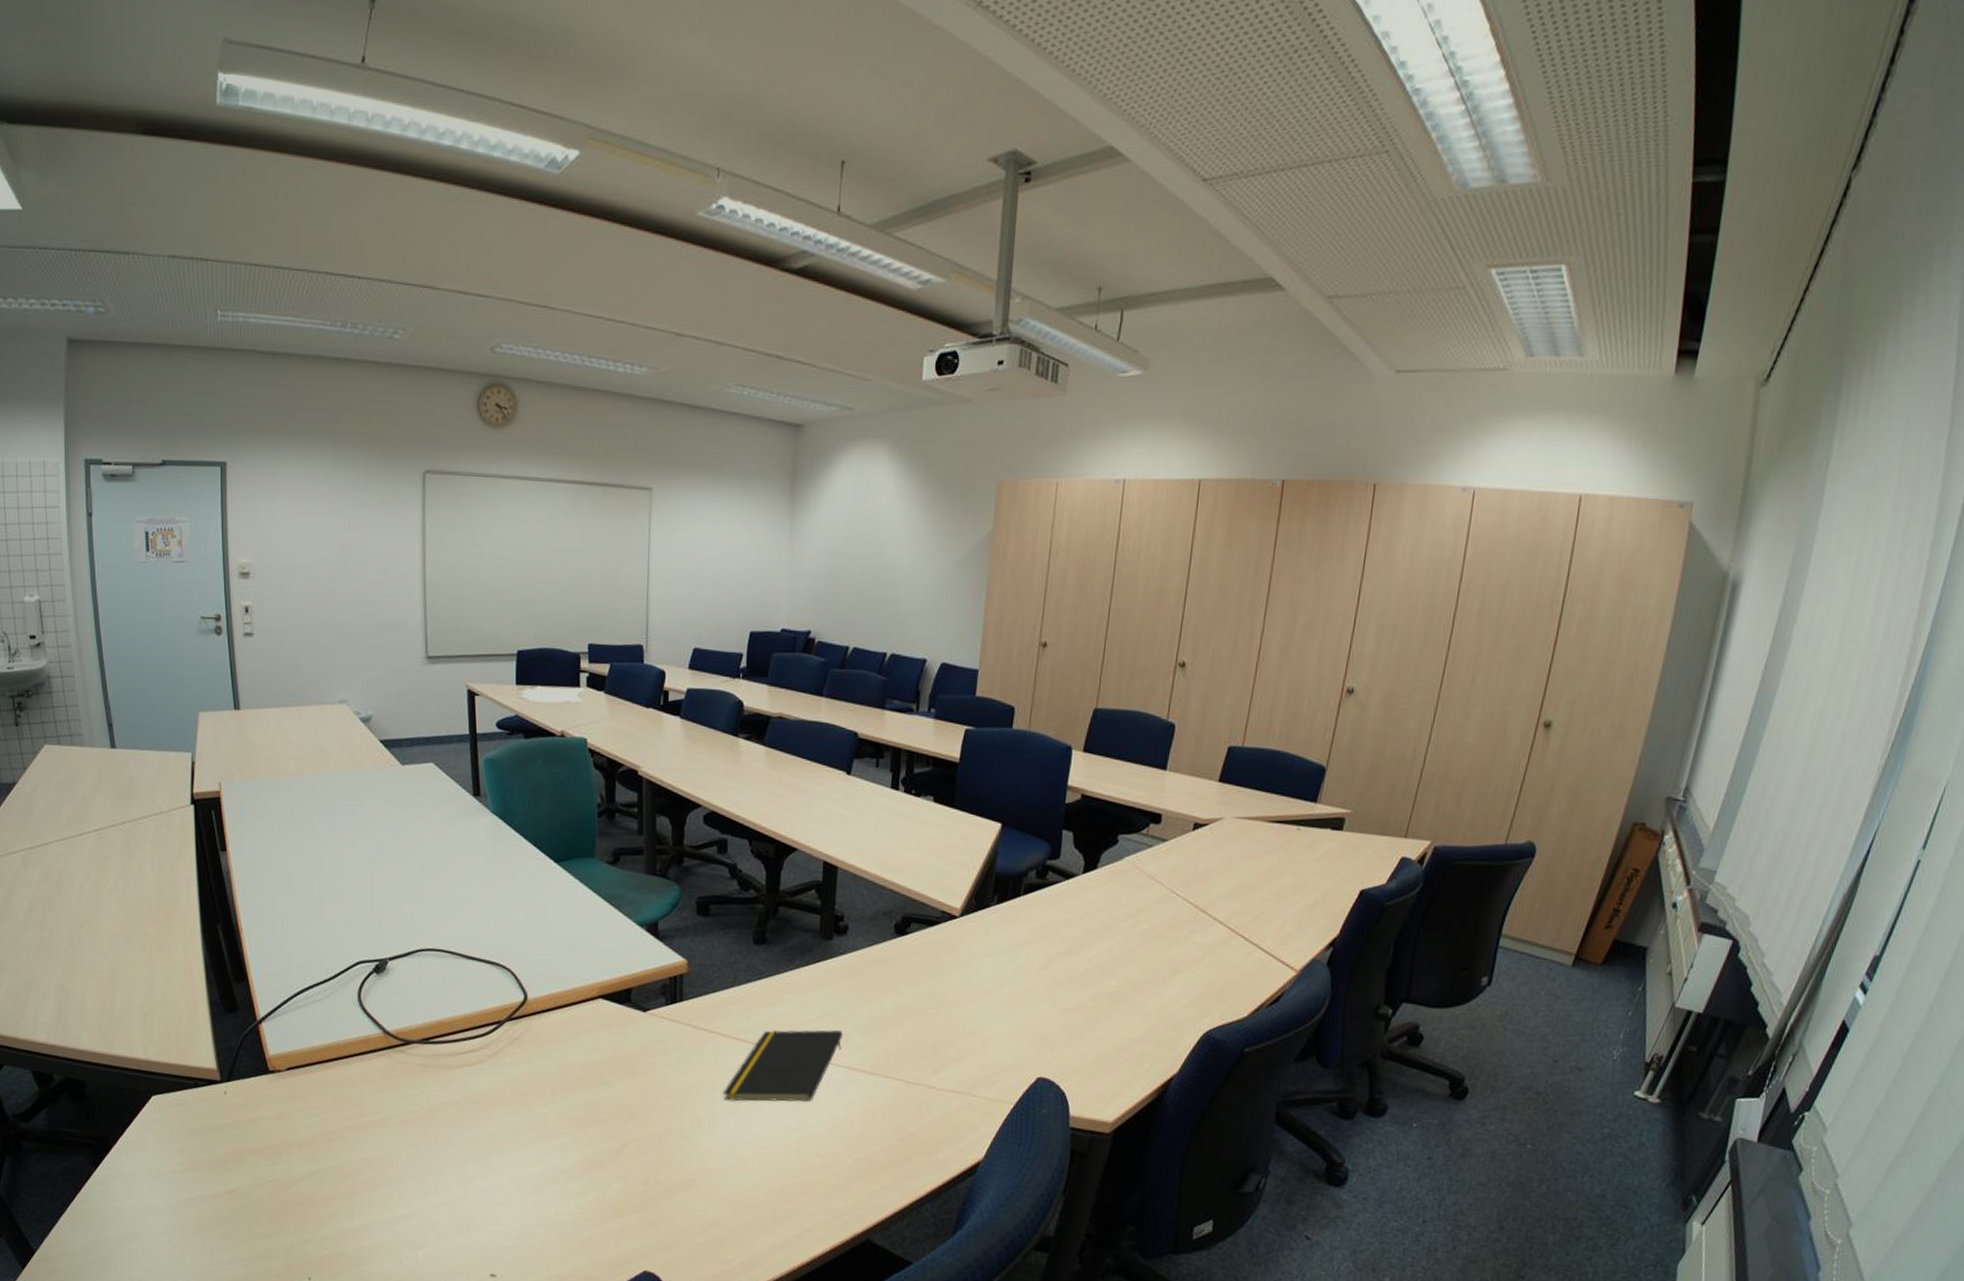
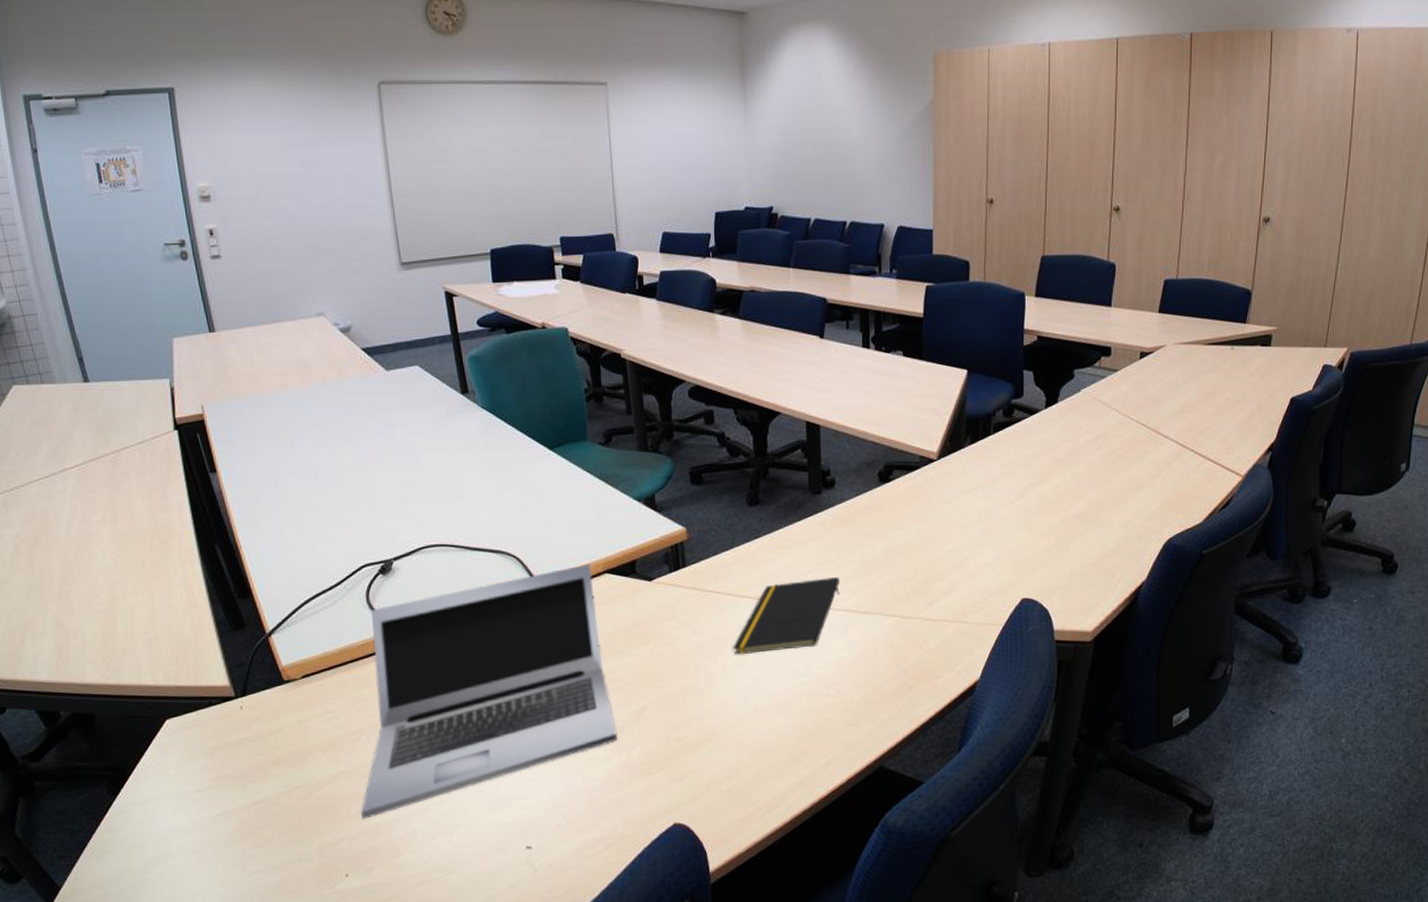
laptop: none [330,986,594,1224] -> present [361,563,617,820]

